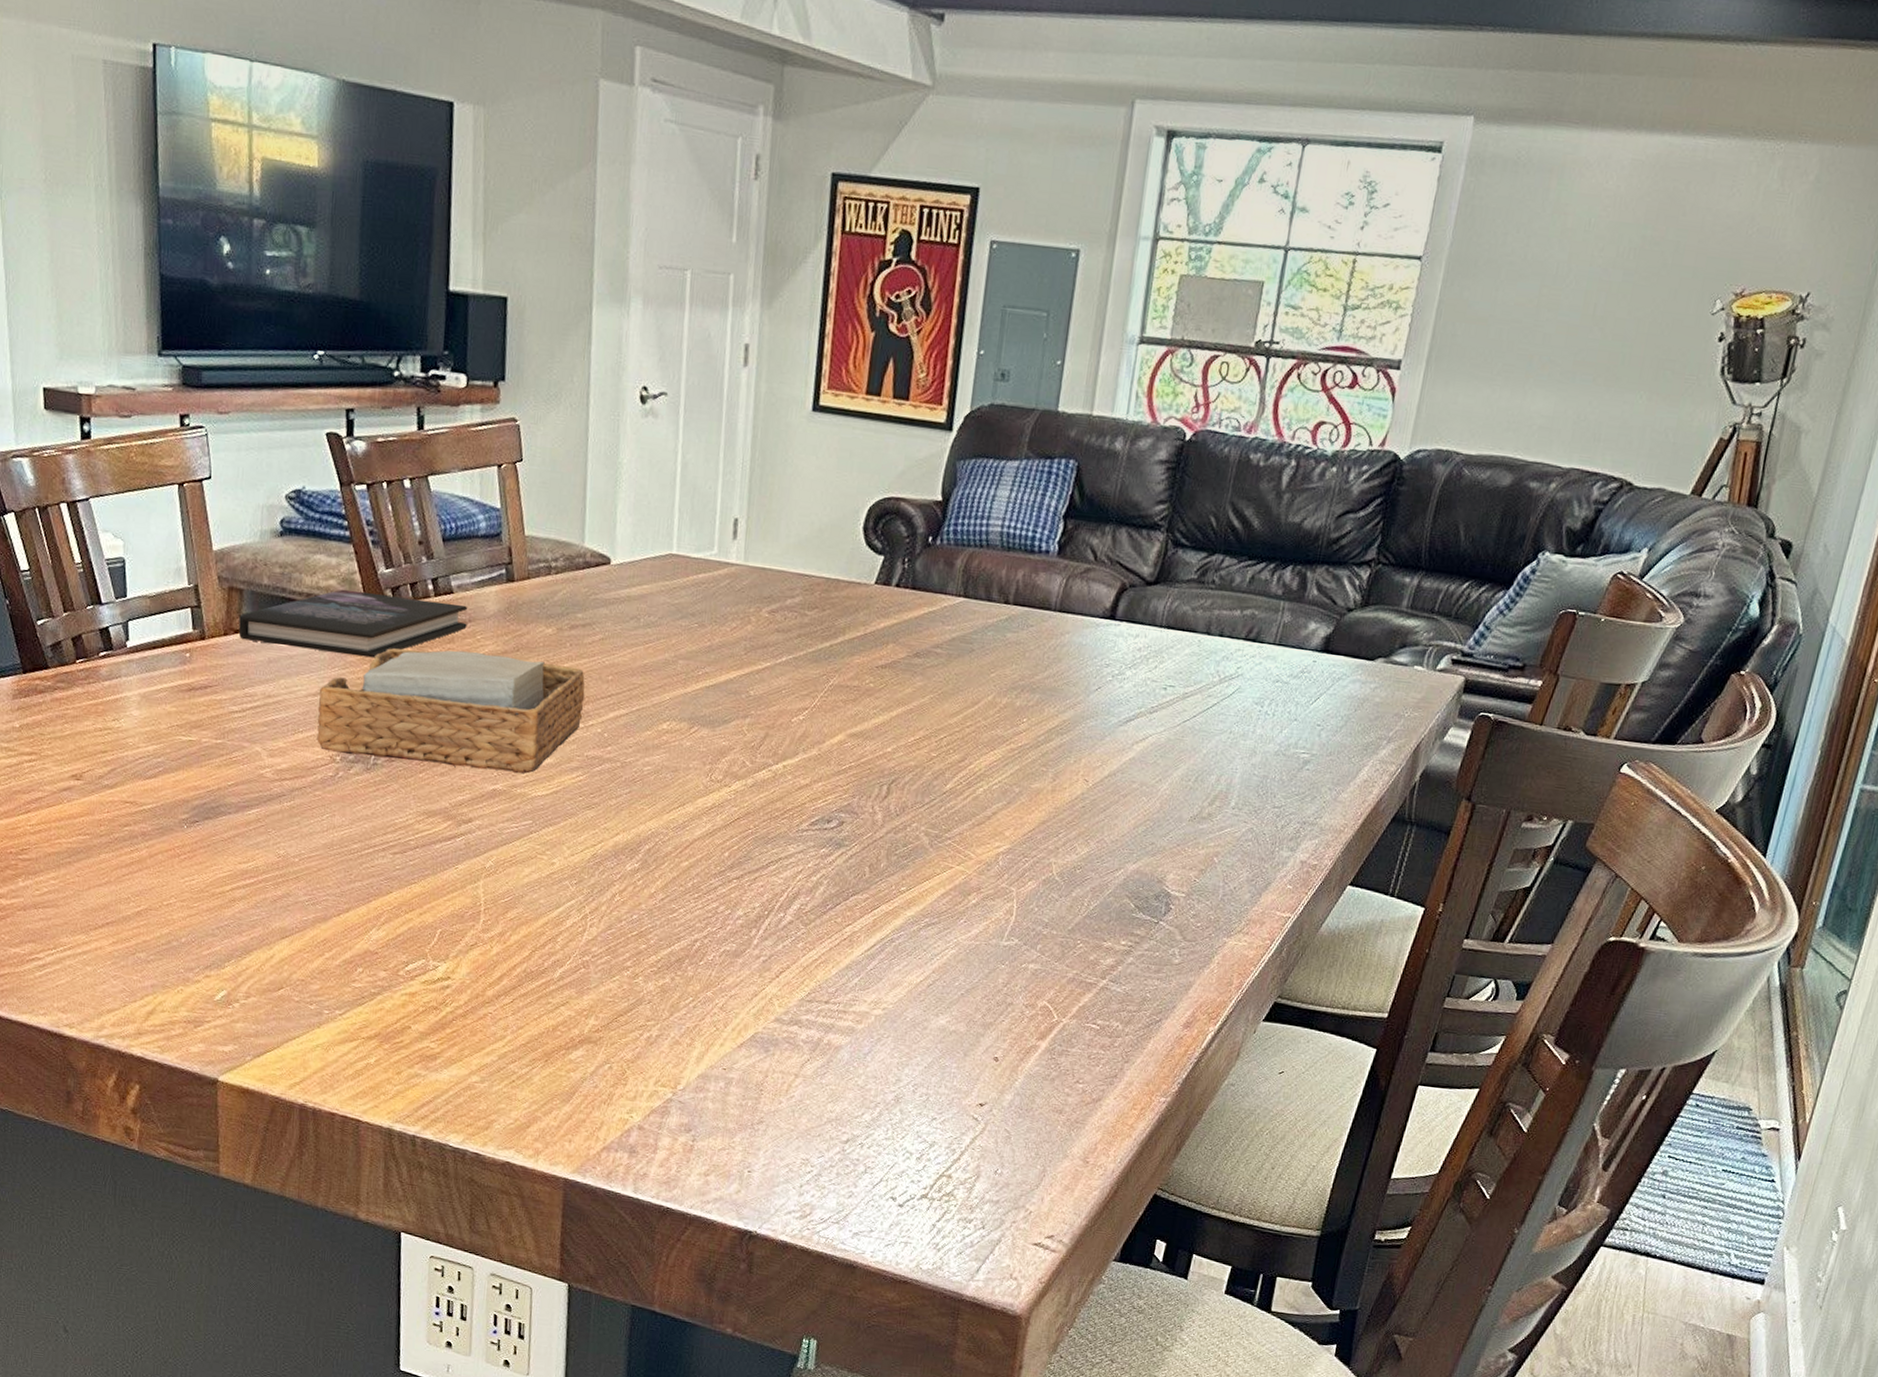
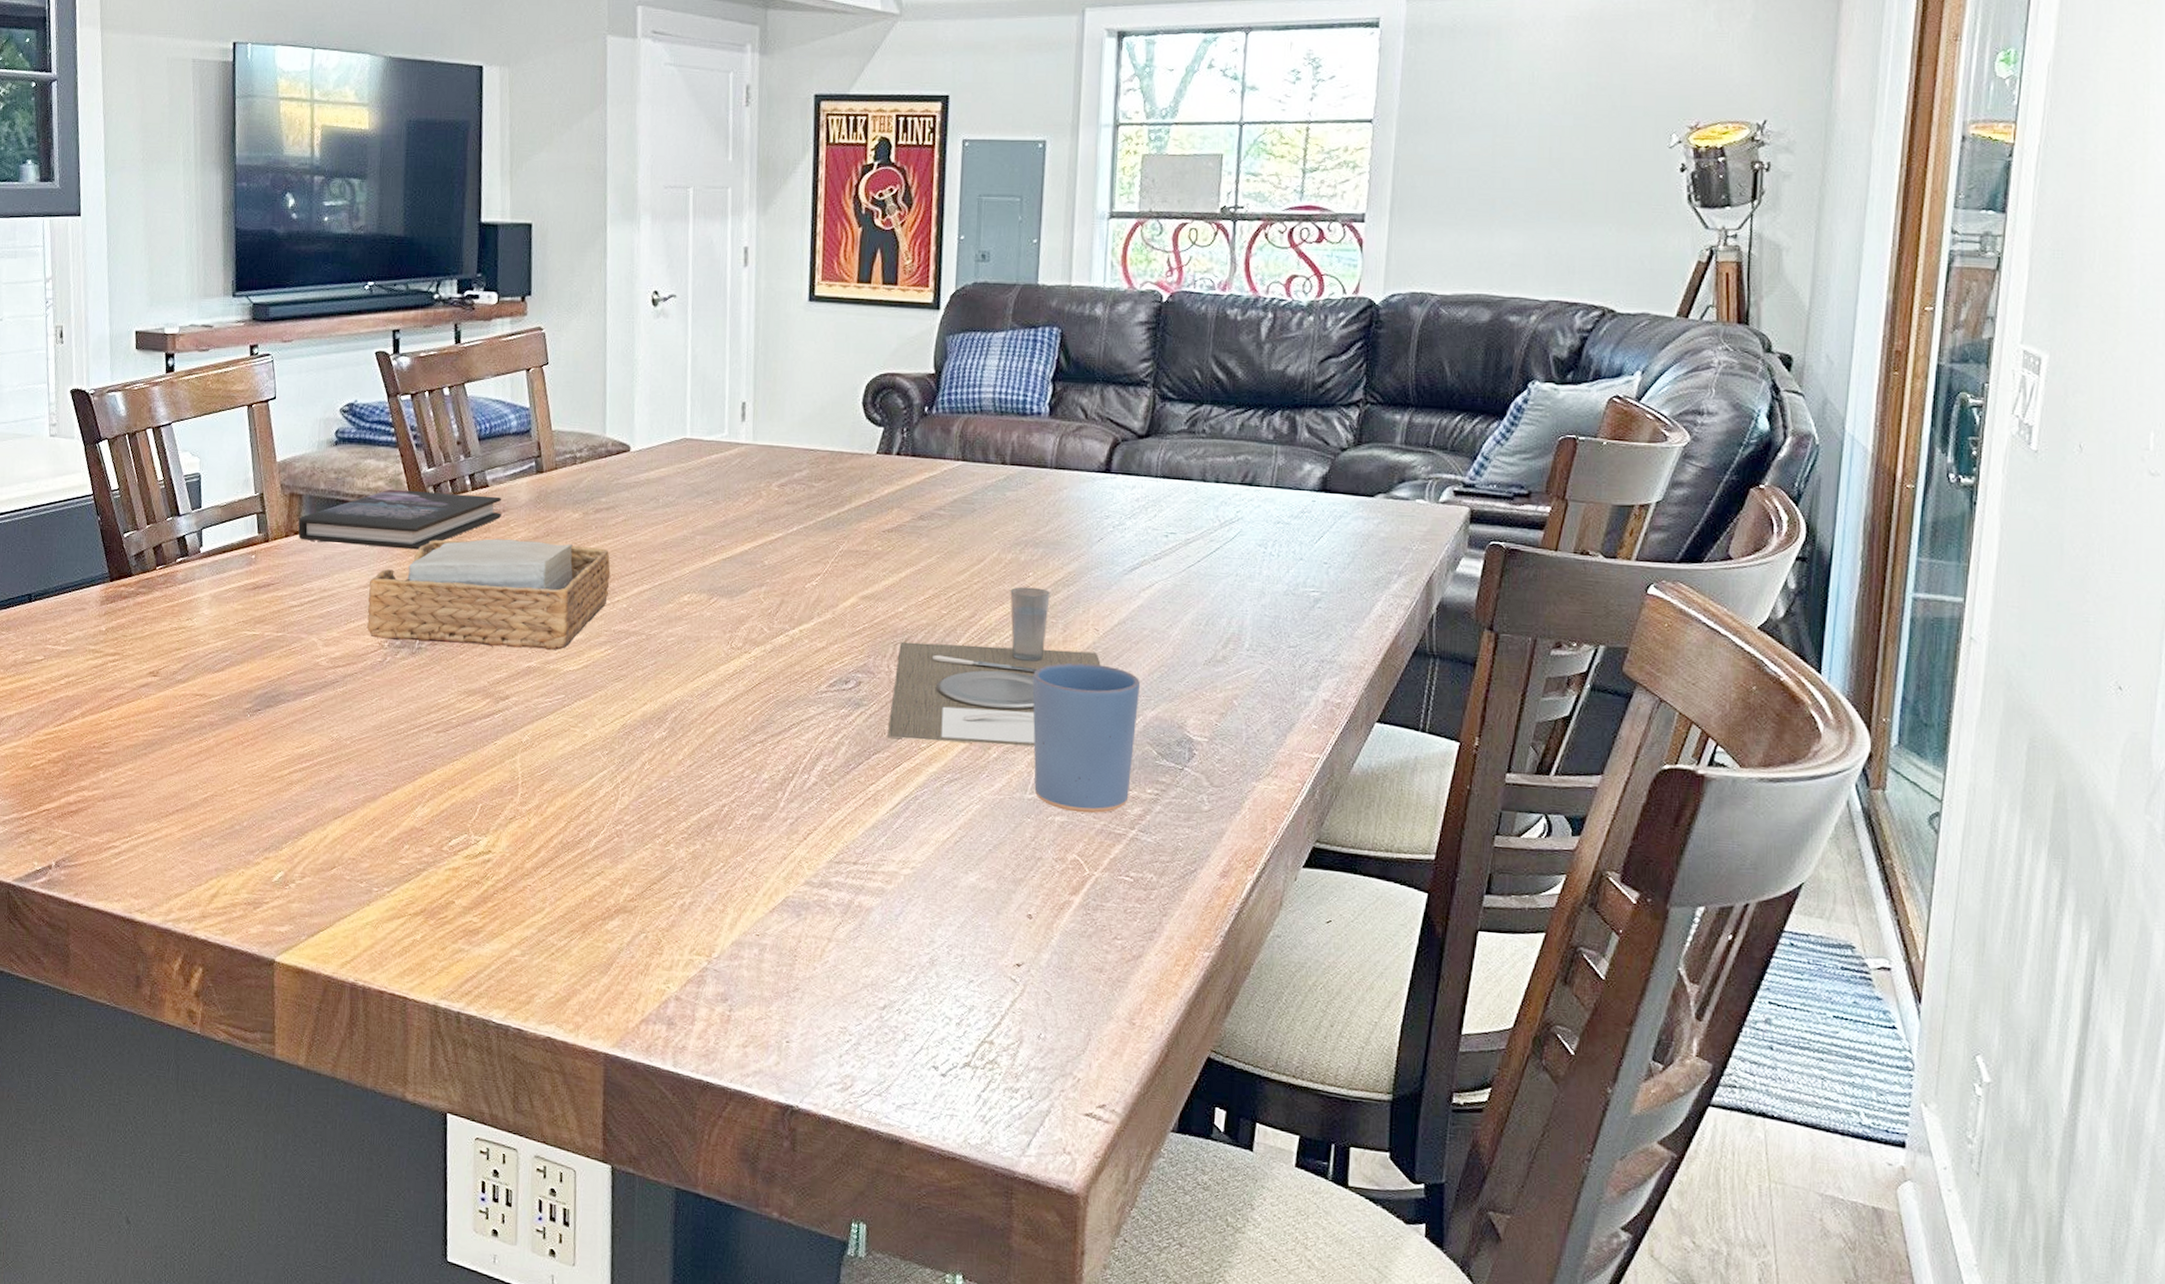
place setting: none [867,732,1087,894] -> present [887,587,1101,746]
mug: none [1011,812,1125,963] -> present [1032,662,1141,814]

